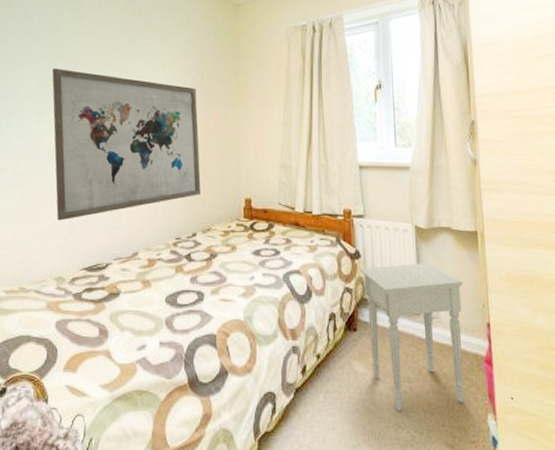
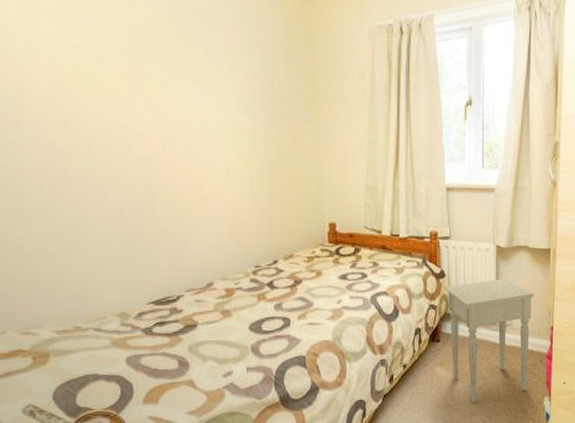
wall art: present [52,68,201,221] -> none [68,61,279,253]

